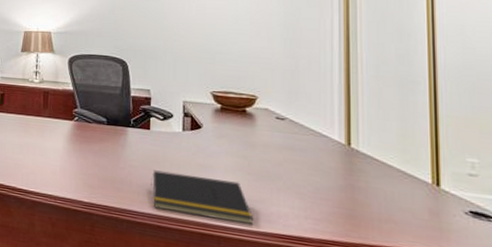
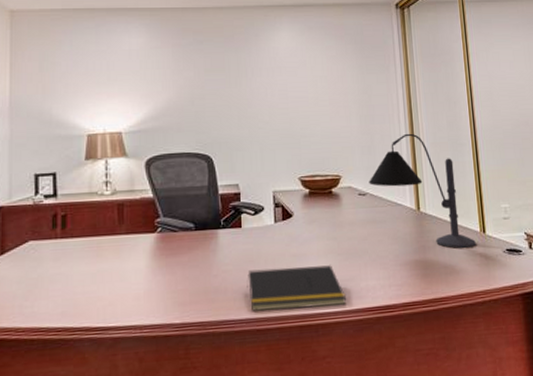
desk lamp: none [289,62,425,199] -> present [369,133,476,249]

